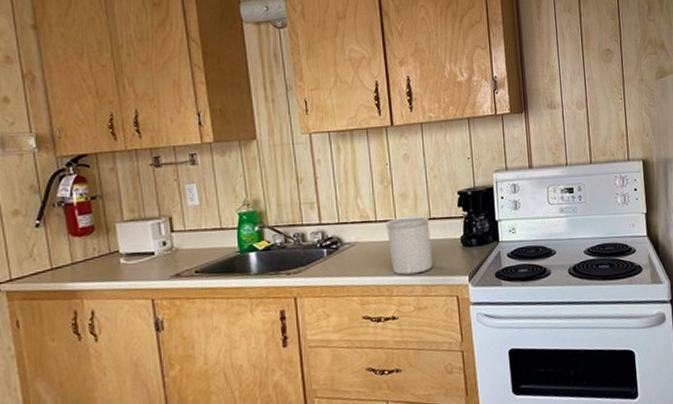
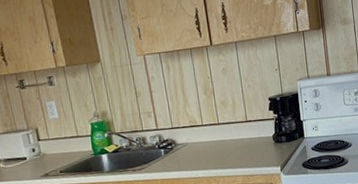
utensil holder: present [385,215,432,275] -> none [210,119,250,168]

